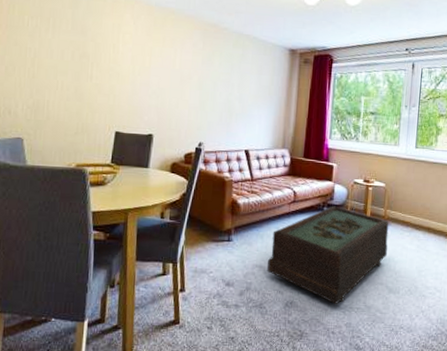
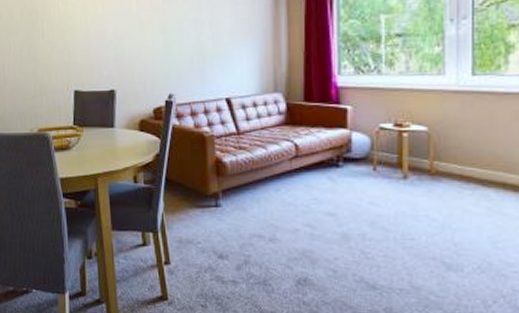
coffee table: present [267,206,389,304] -> none [269,159,439,283]

